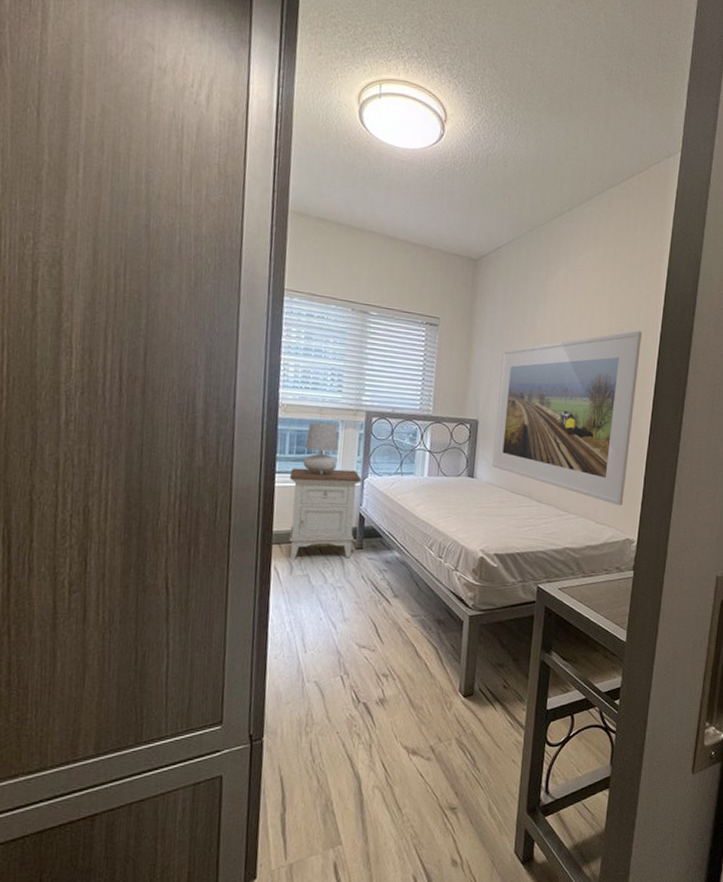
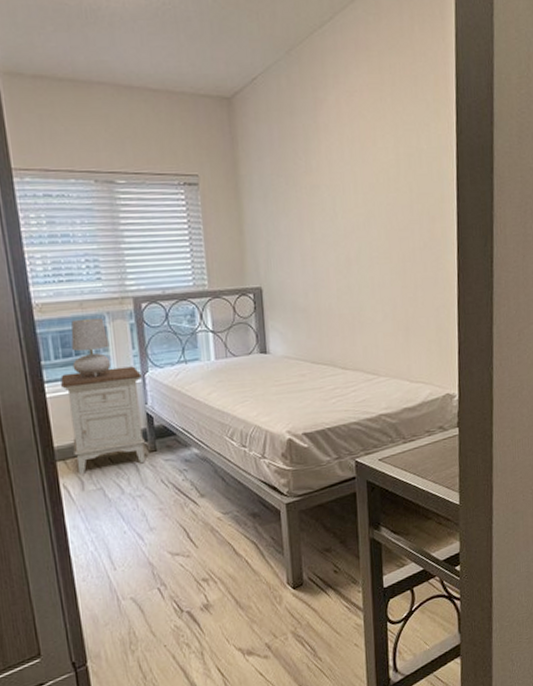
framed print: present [492,331,642,506] -> none [277,154,438,359]

